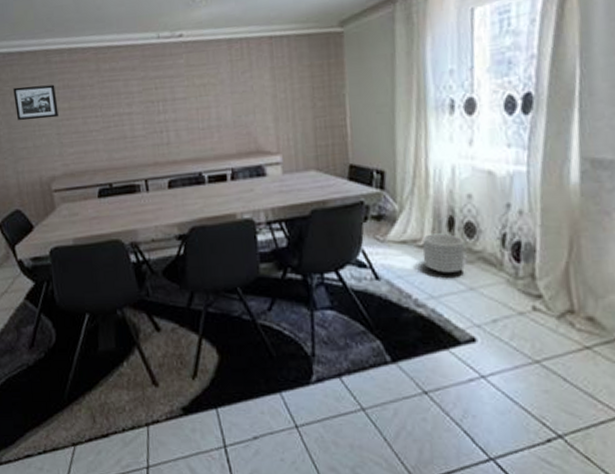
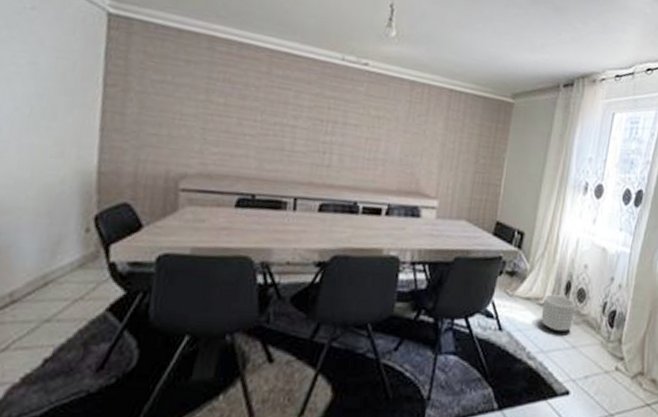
picture frame: present [13,84,59,121] -> none [154,65,214,111]

